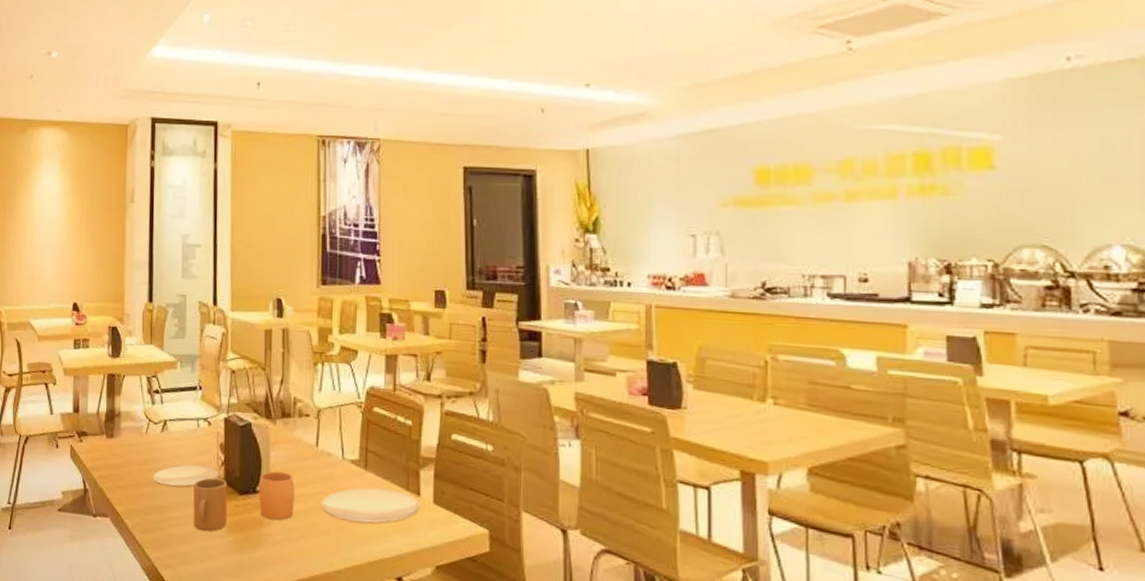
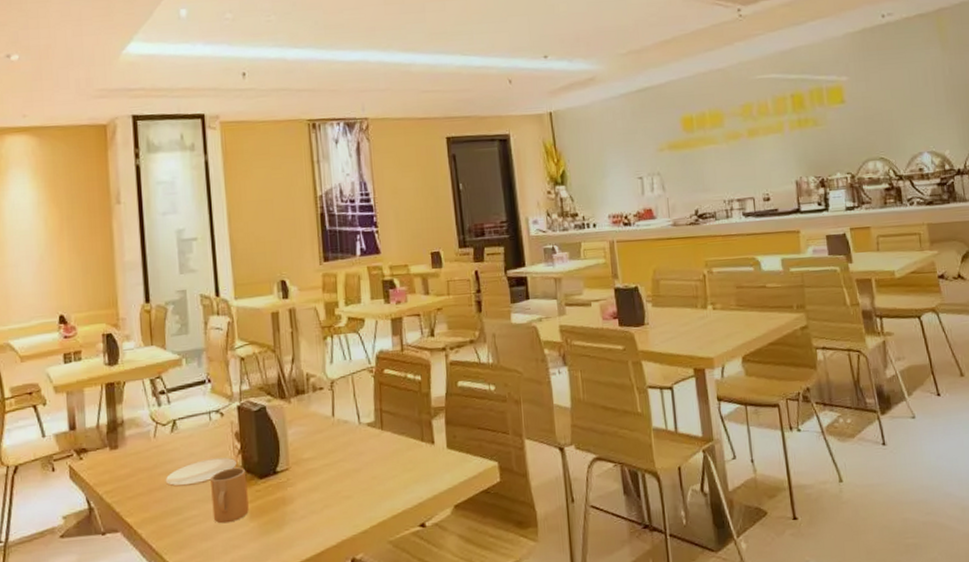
mug: present [258,471,295,520] -> none [278,447,316,497]
plate: present [321,487,420,525] -> none [342,443,436,483]

